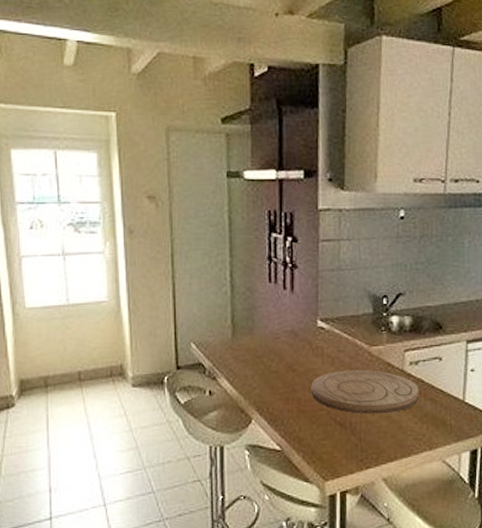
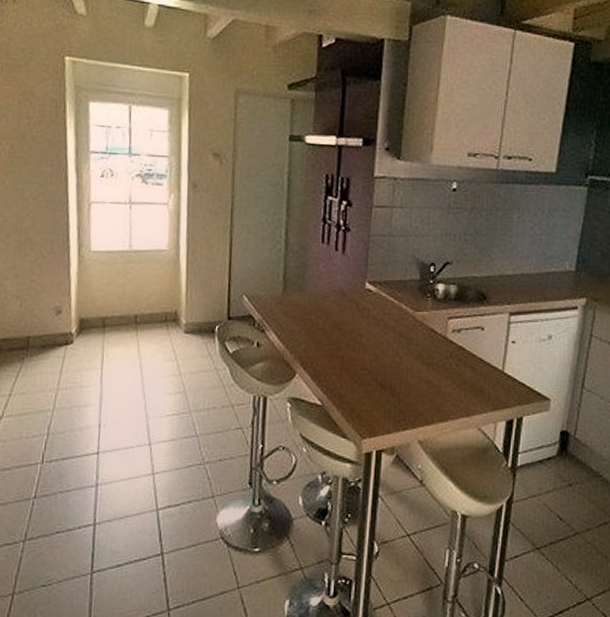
cutting board: present [311,369,419,414] -> none [355,332,460,378]

